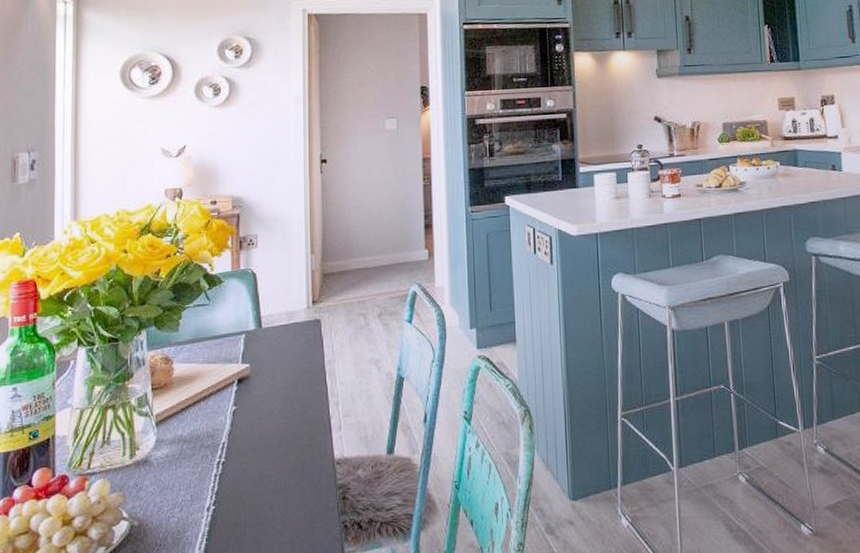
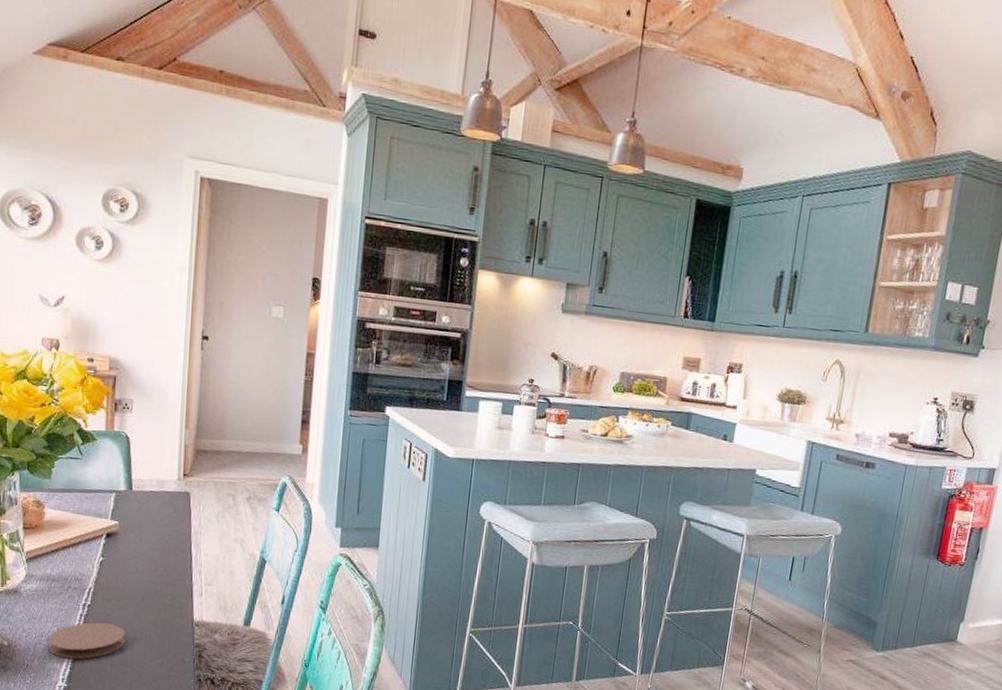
coaster: none [182,479,264,529] -> present [48,622,126,659]

